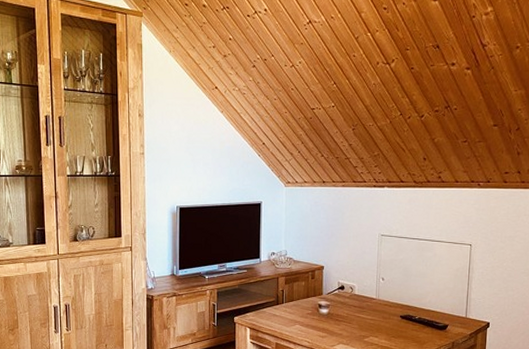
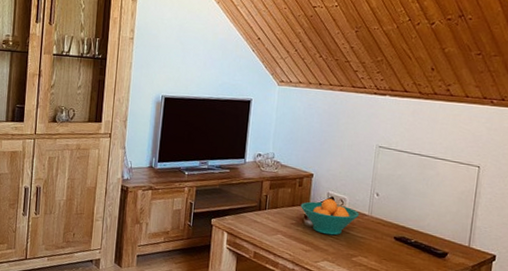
fruit bowl: none [314,287,368,320] -> present [300,198,359,236]

